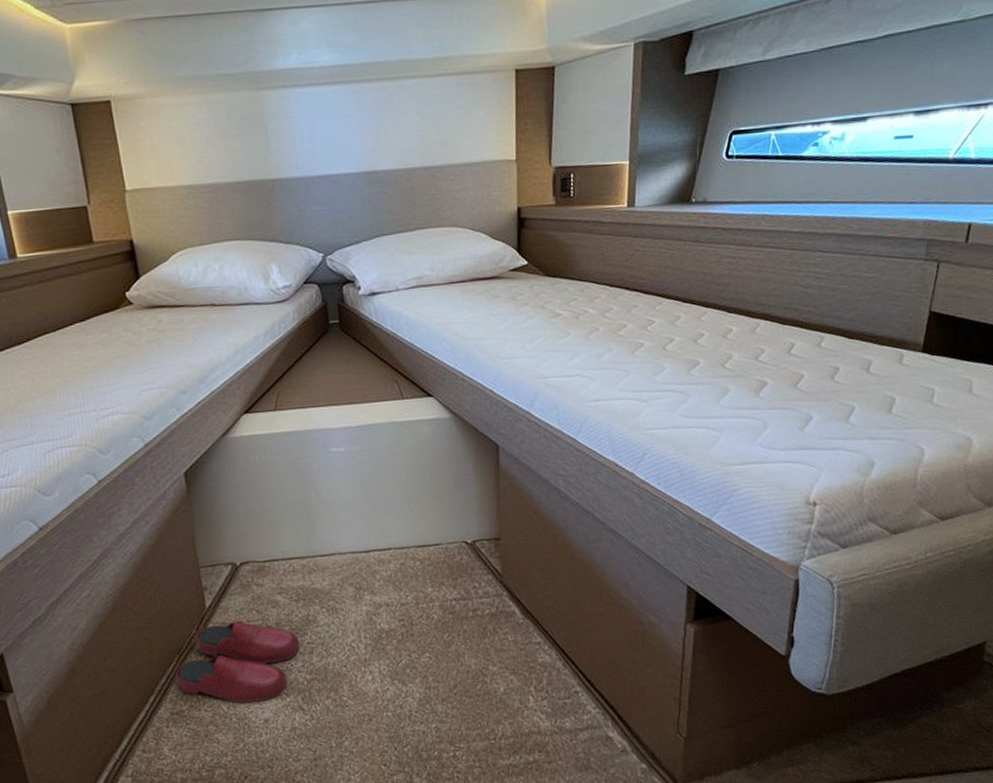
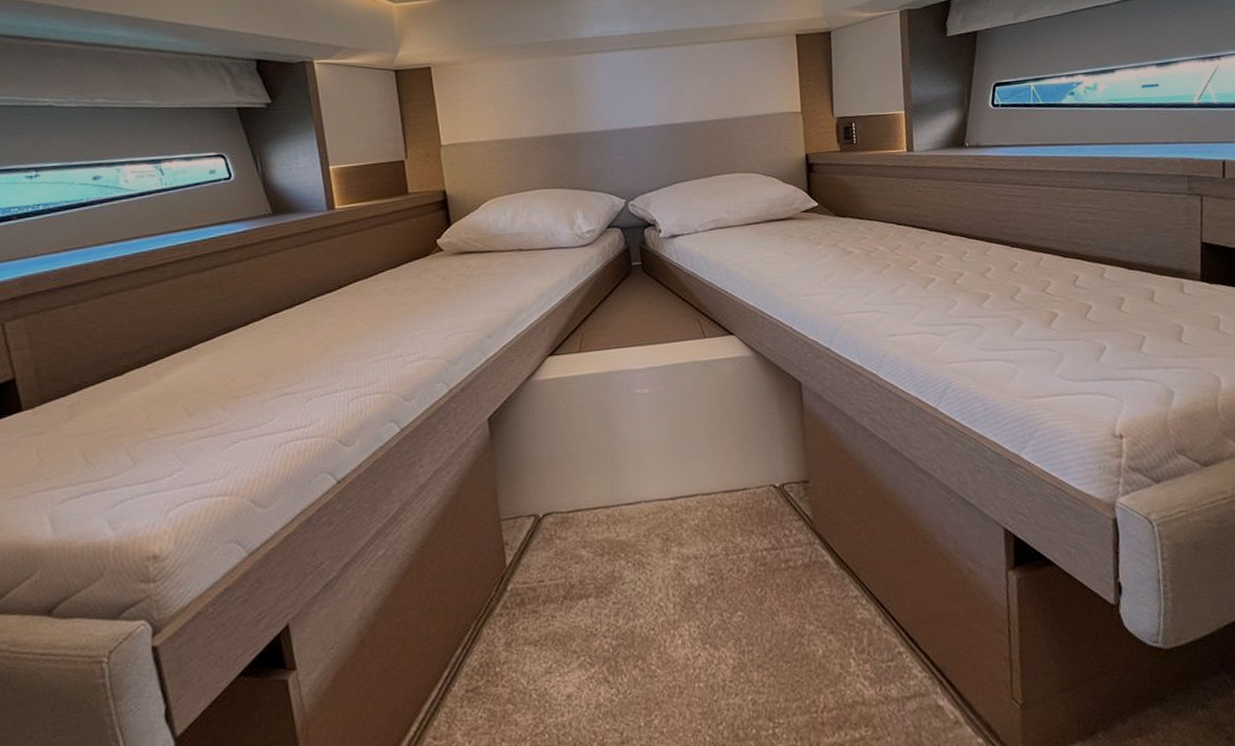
slippers: present [175,621,300,703] -> none [471,579,605,676]

